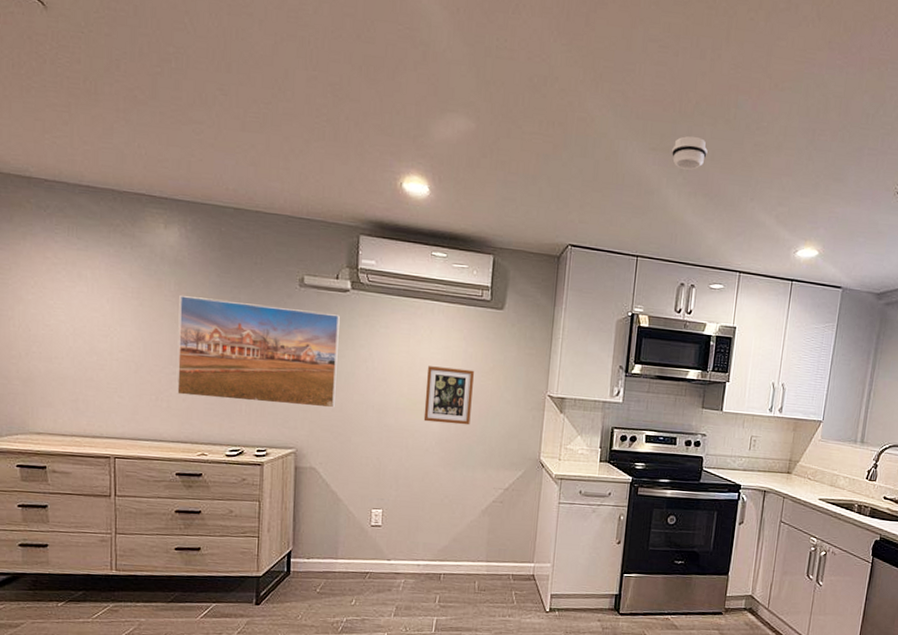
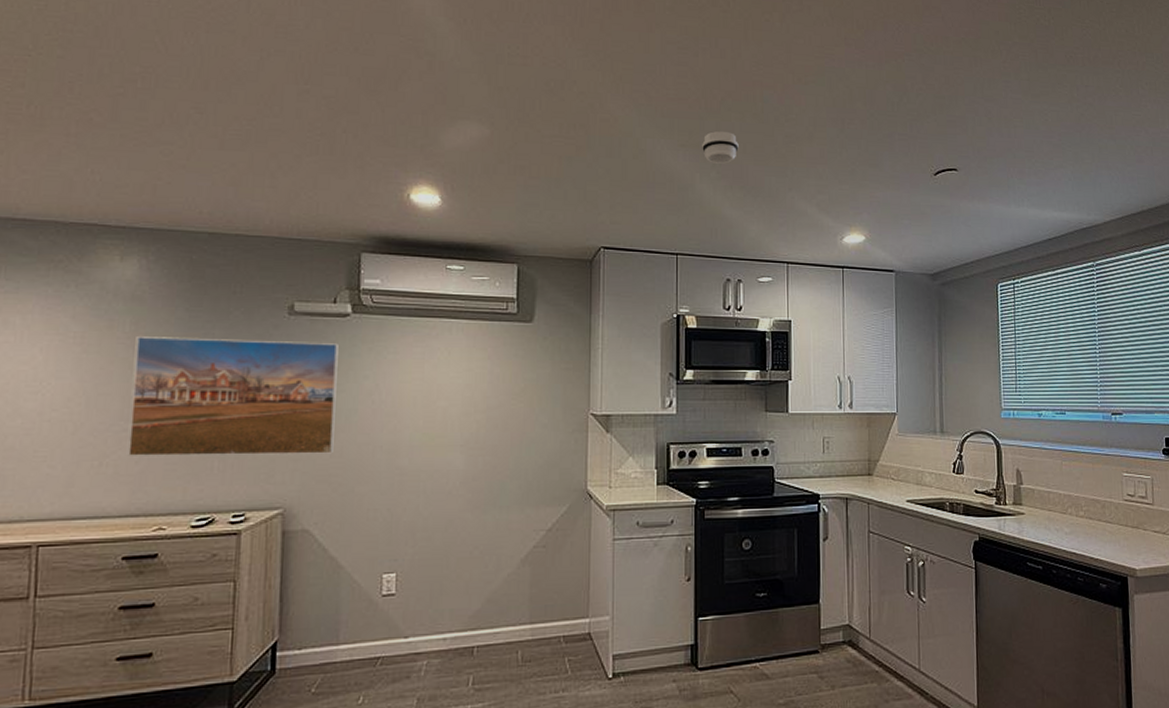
picture frame: present [423,366,474,425] -> none [444,393,502,459]

